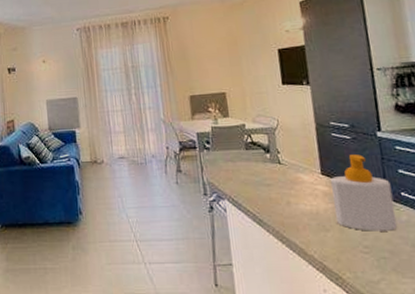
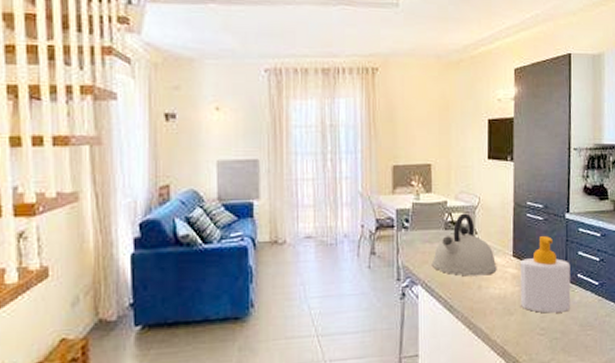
kettle: none [237,134,305,193] -> present [433,213,497,277]

